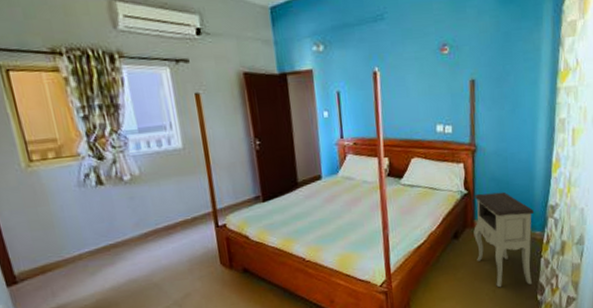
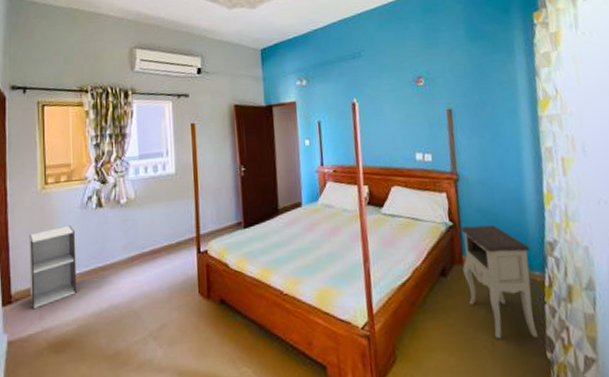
bookcase: none [21,204,89,288] -> present [28,225,77,310]

